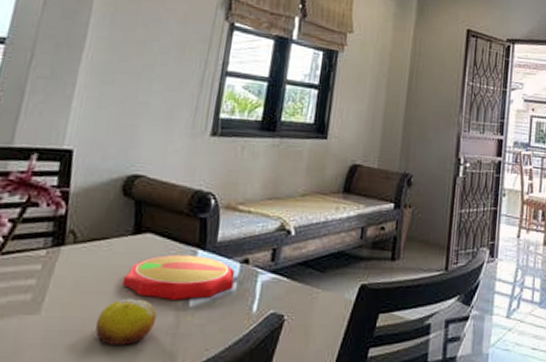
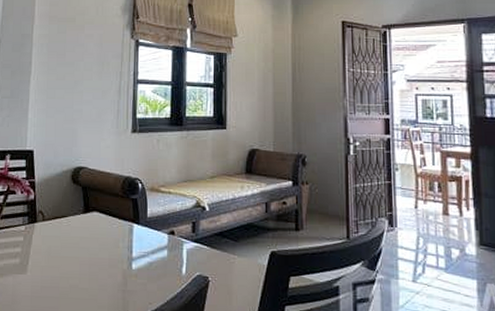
fruit: present [95,298,157,345] -> none [66,262,109,298]
plate: present [122,254,235,300] -> none [81,228,165,264]

